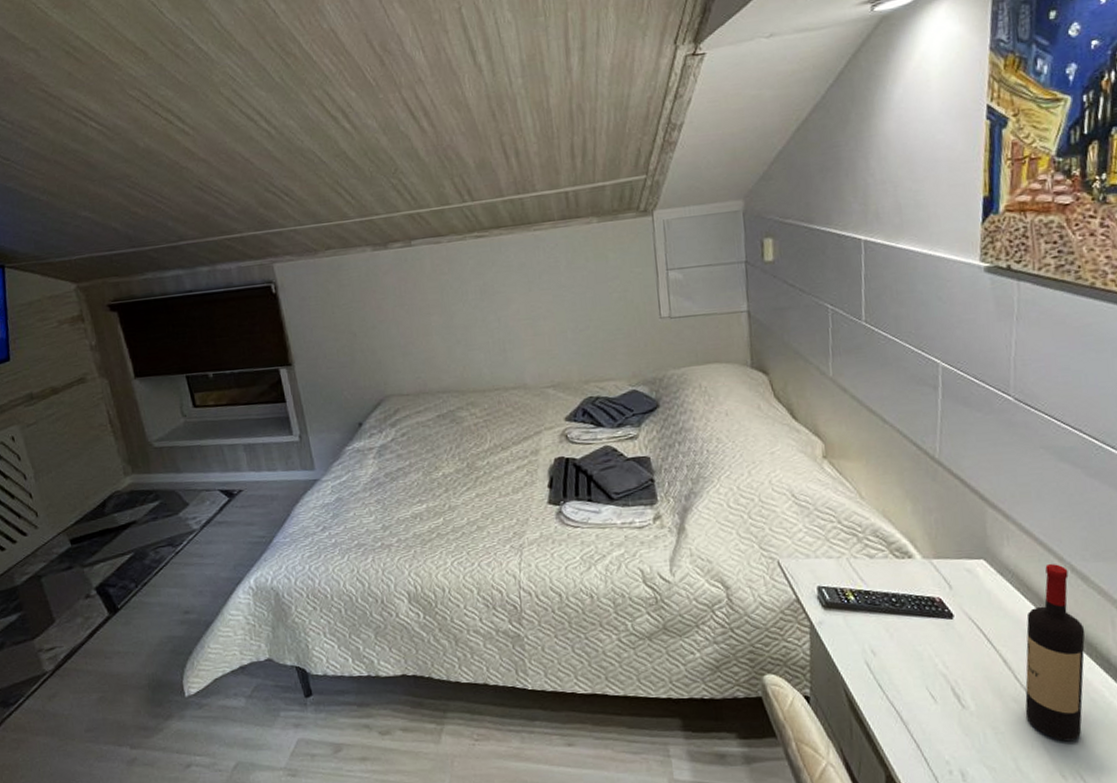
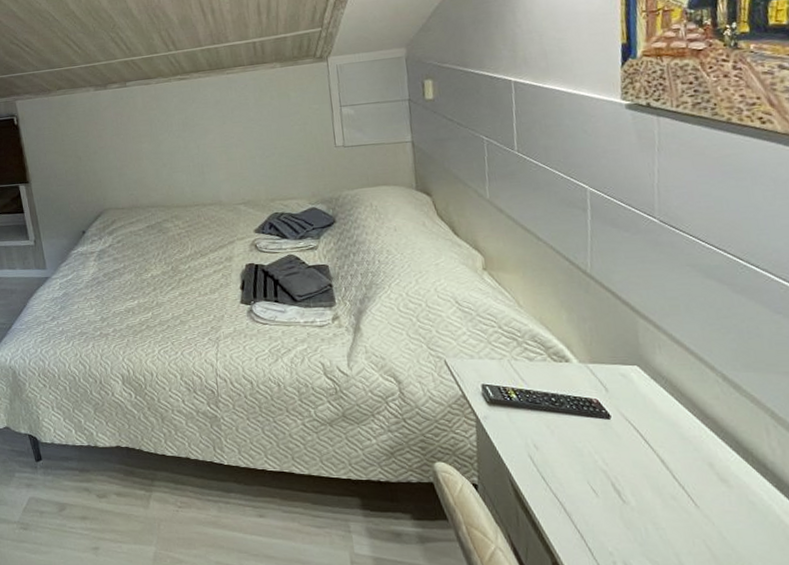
wine bottle: present [1025,564,1085,741] -> none [681,372,742,540]

